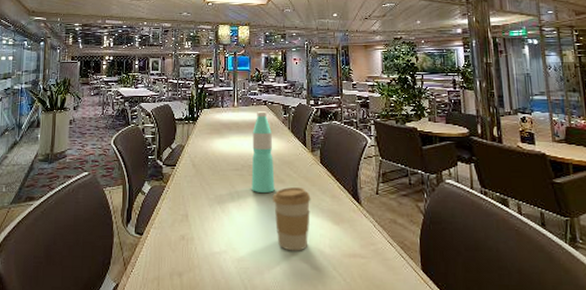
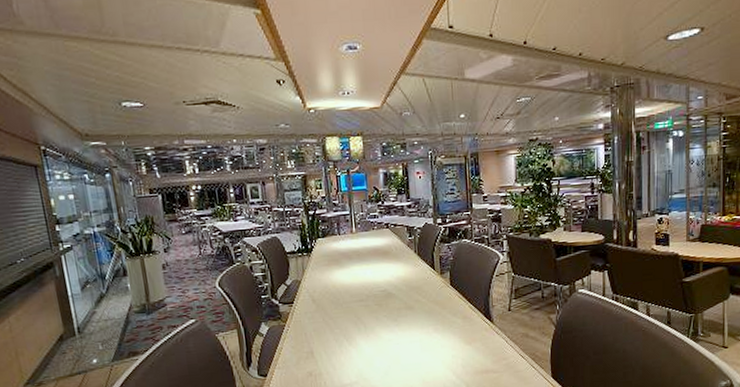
water bottle: present [251,111,275,192] -> none [375,235,404,322]
coffee cup: present [272,188,311,251] -> none [401,312,442,375]

